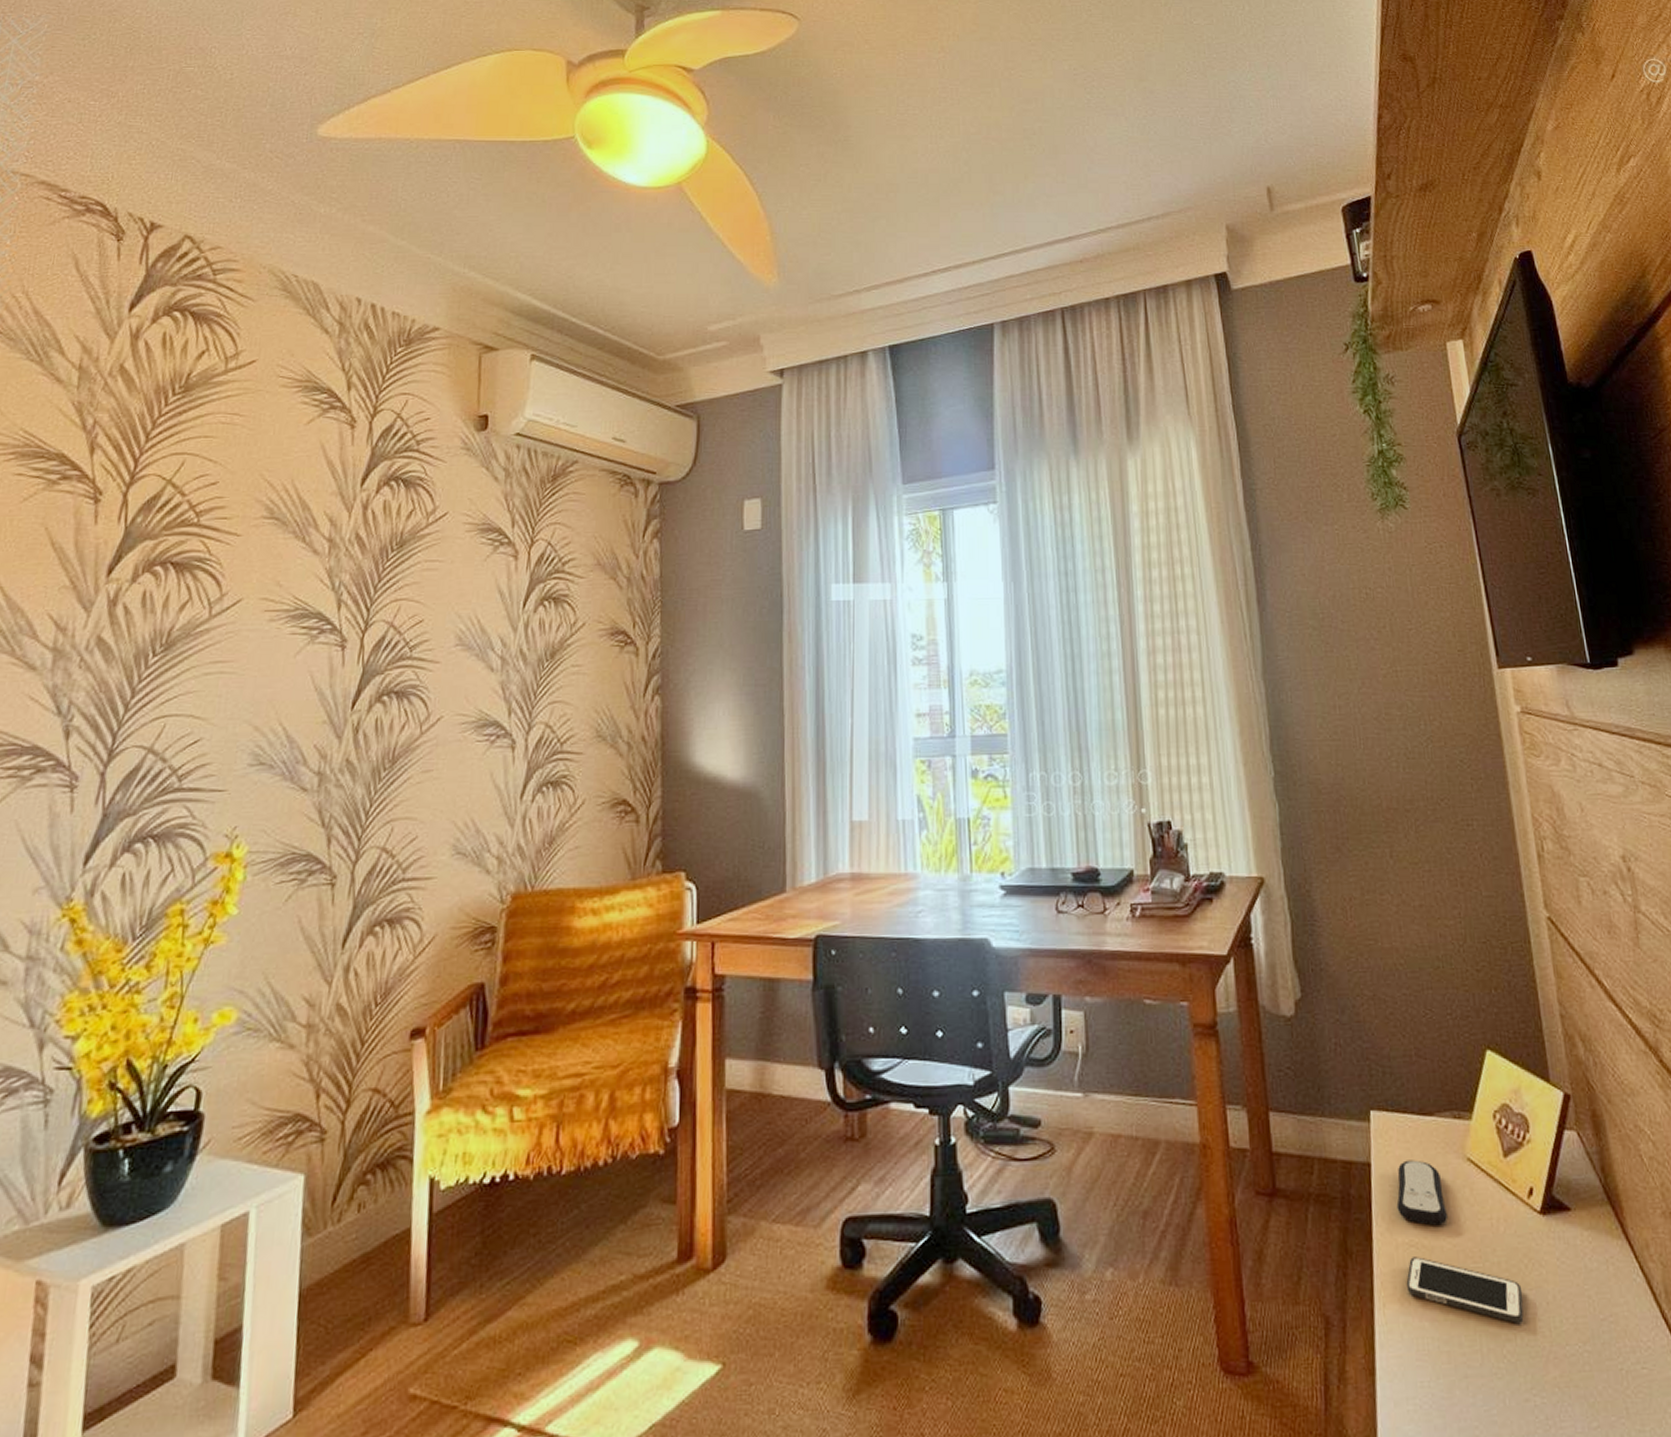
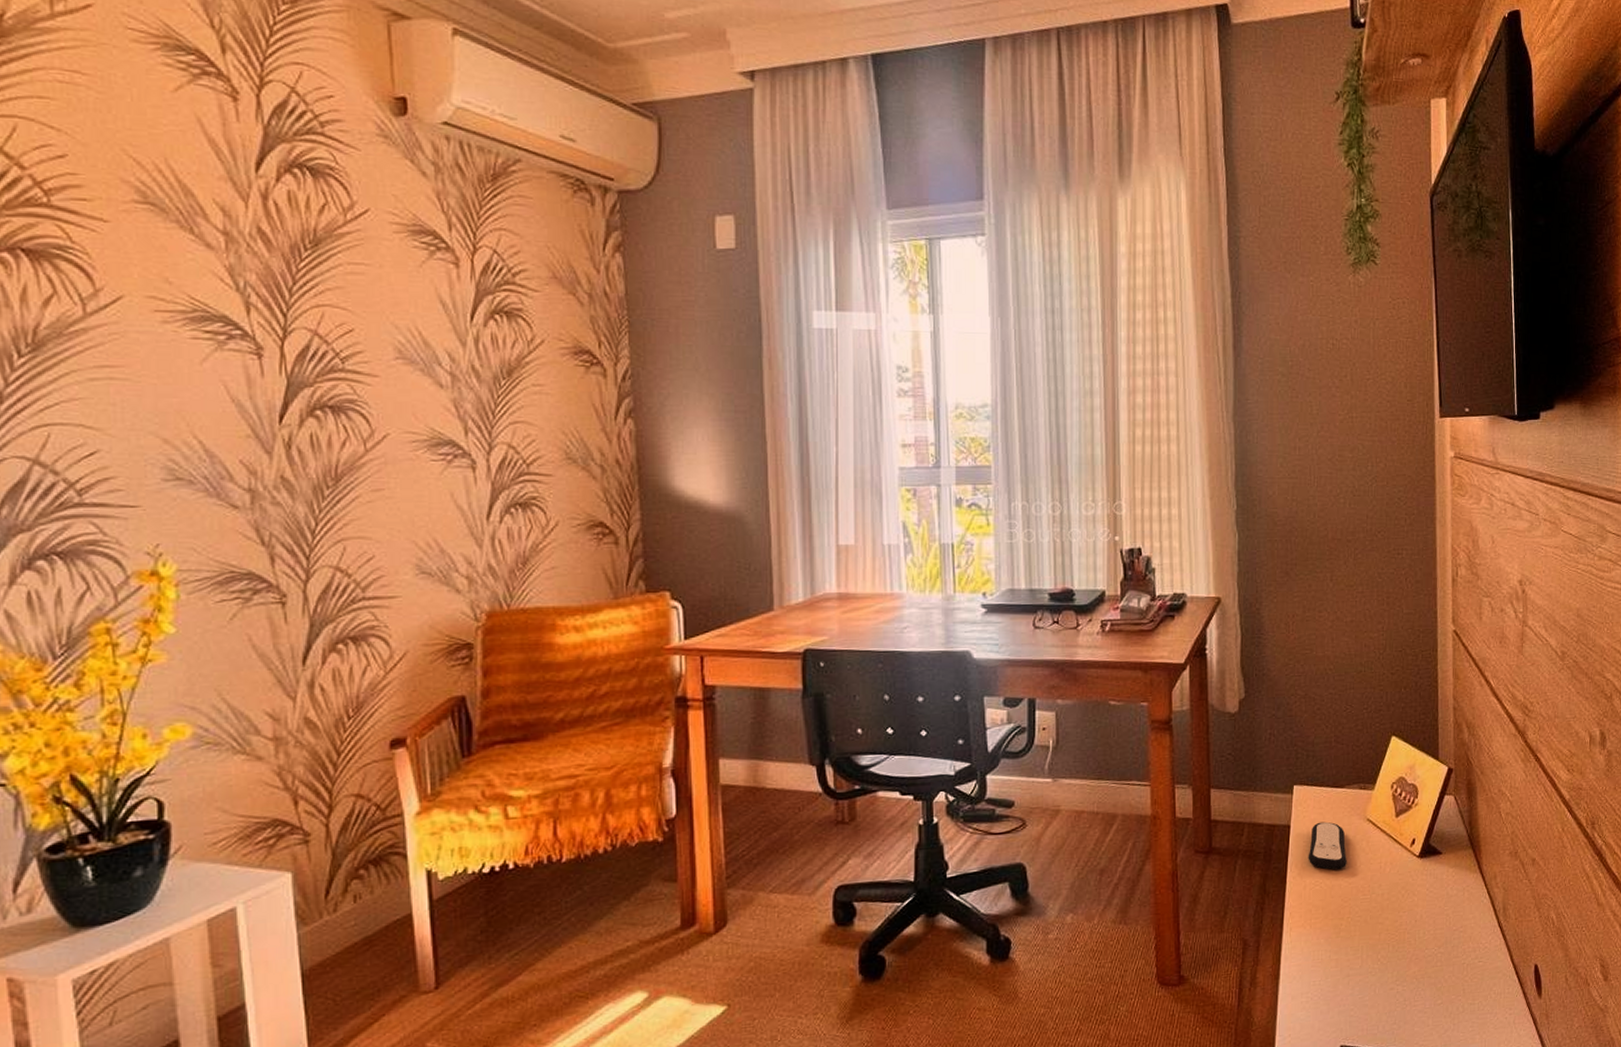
cell phone: present [1406,1257,1524,1323] -> none [1309,893,1398,937]

